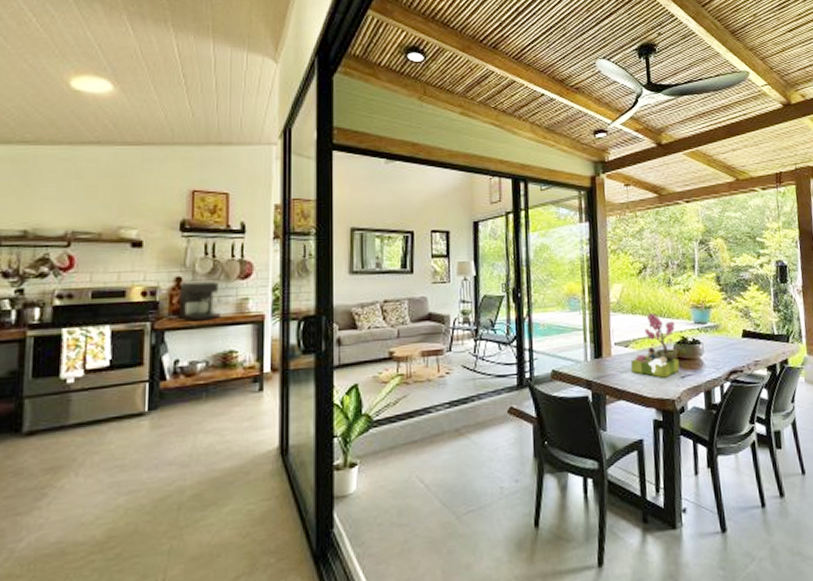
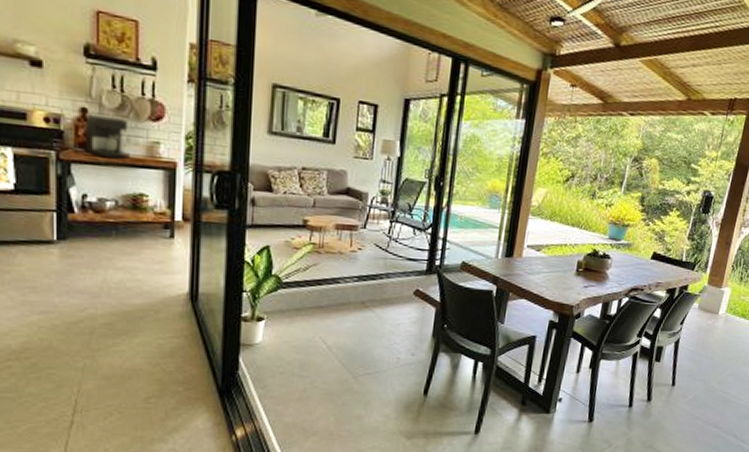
flower arrangement: present [630,312,680,378] -> none [537,221,591,285]

